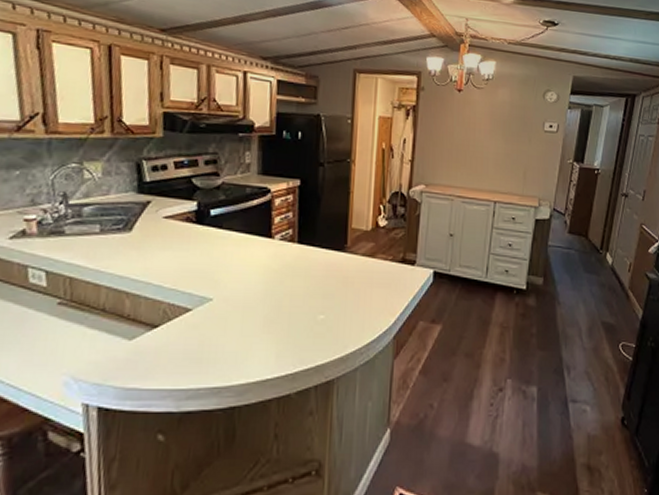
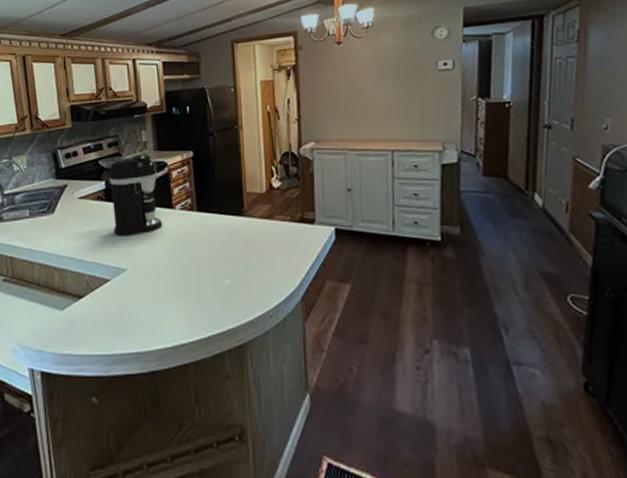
coffee maker: none [201,175,259,264] -> present [109,153,163,236]

